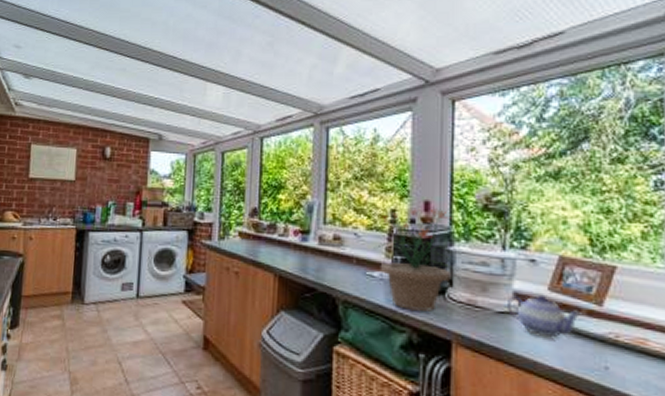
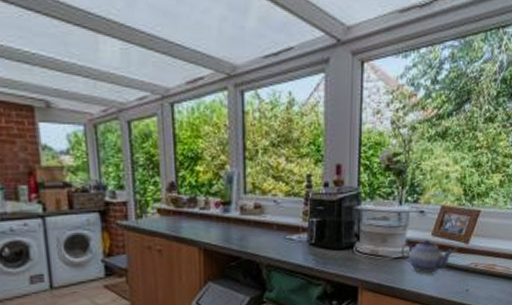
potted plant: present [374,207,458,311] -> none [292,171,364,266]

